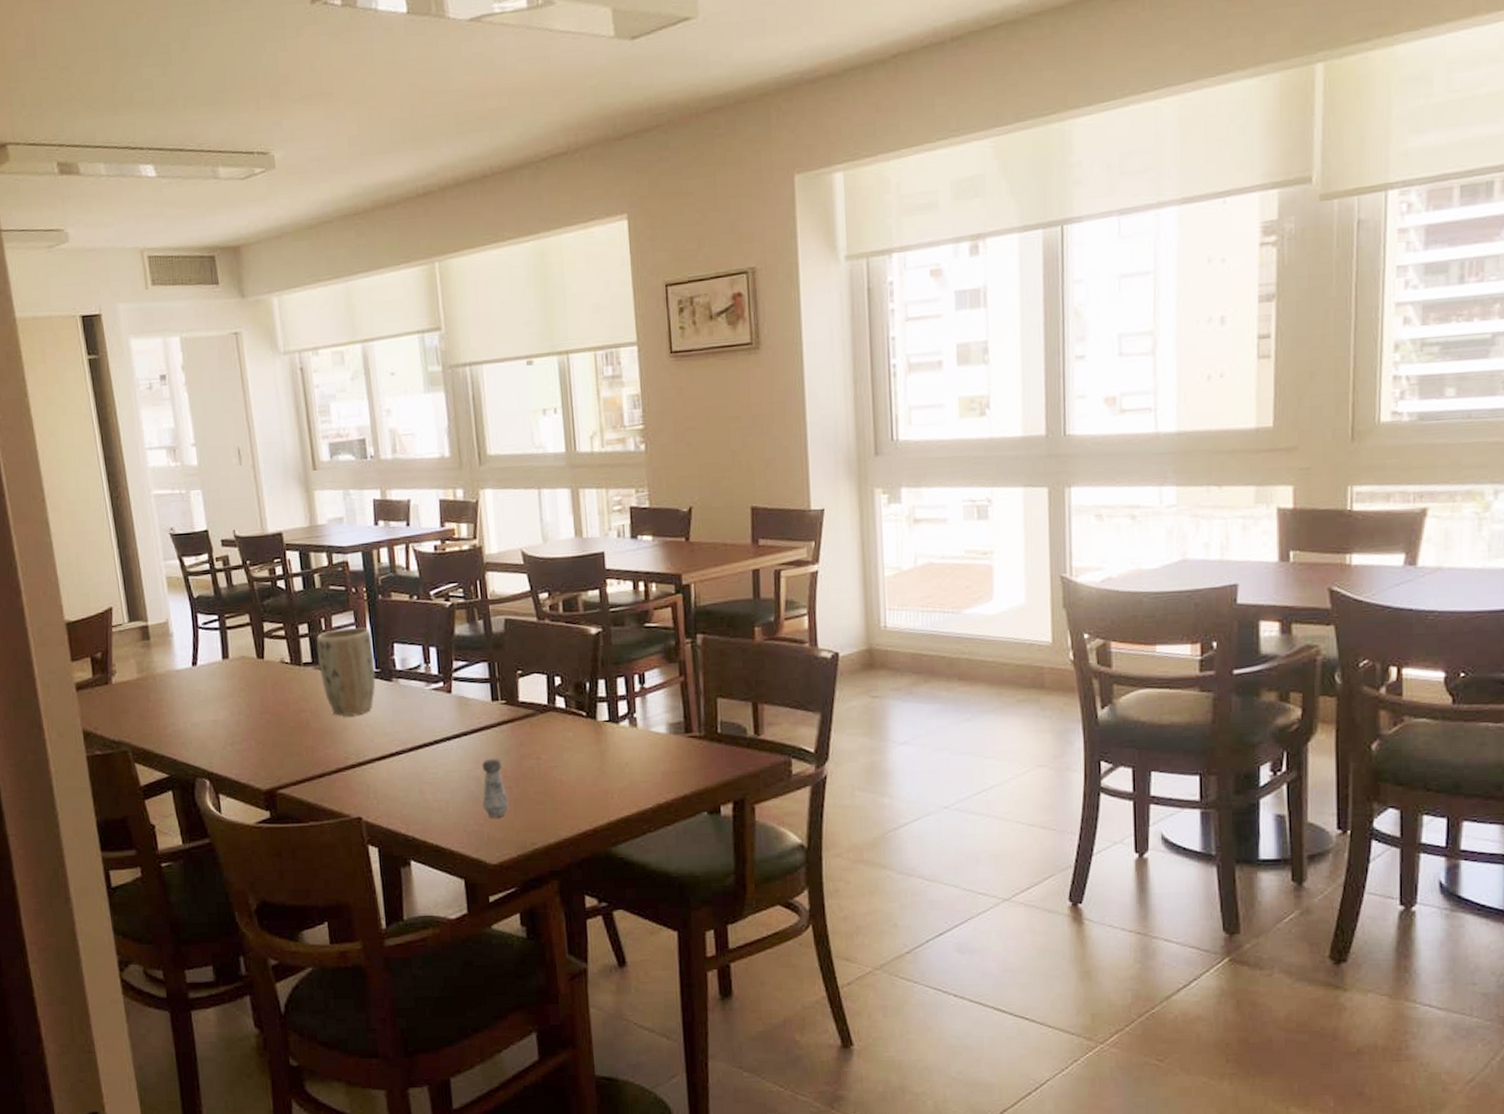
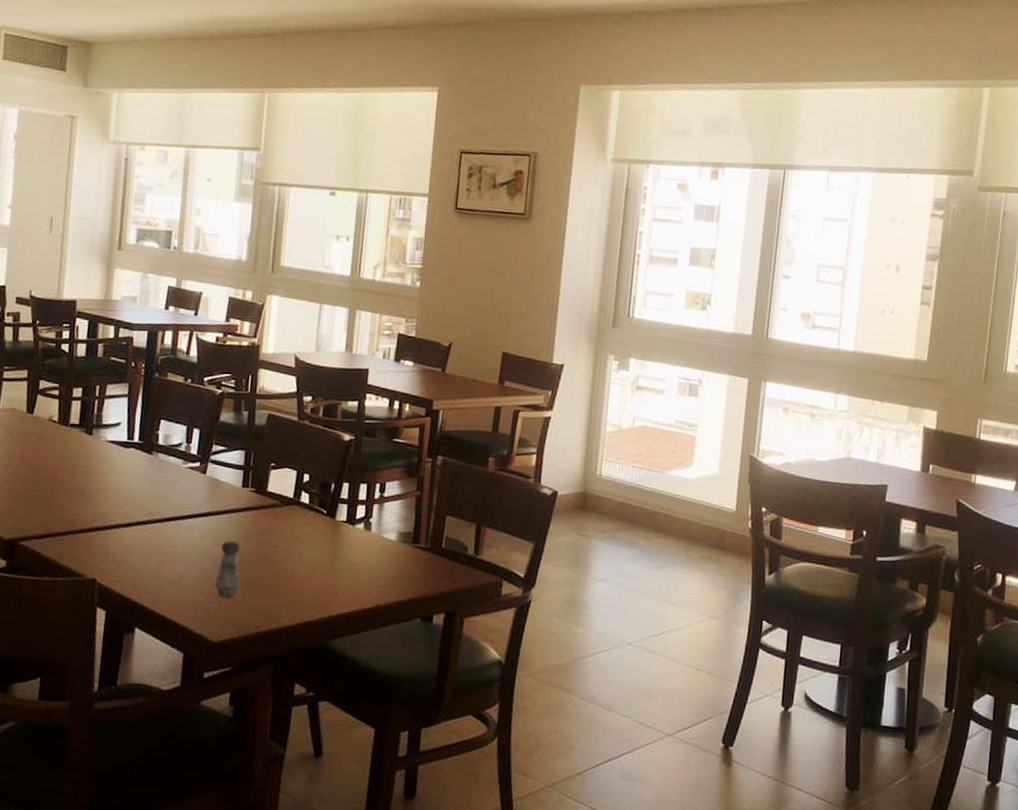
plant pot: present [317,627,376,716] -> none [84,397,141,481]

